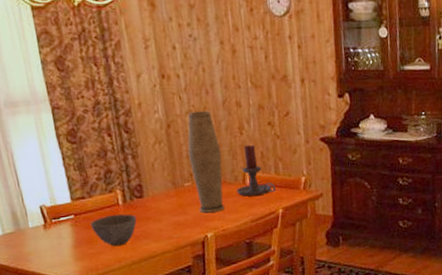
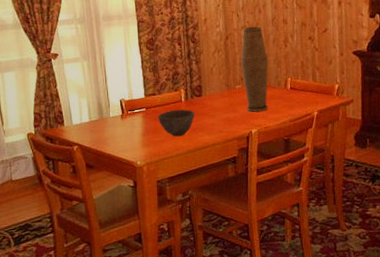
candle holder: present [236,144,276,197] -> none [279,55,312,99]

